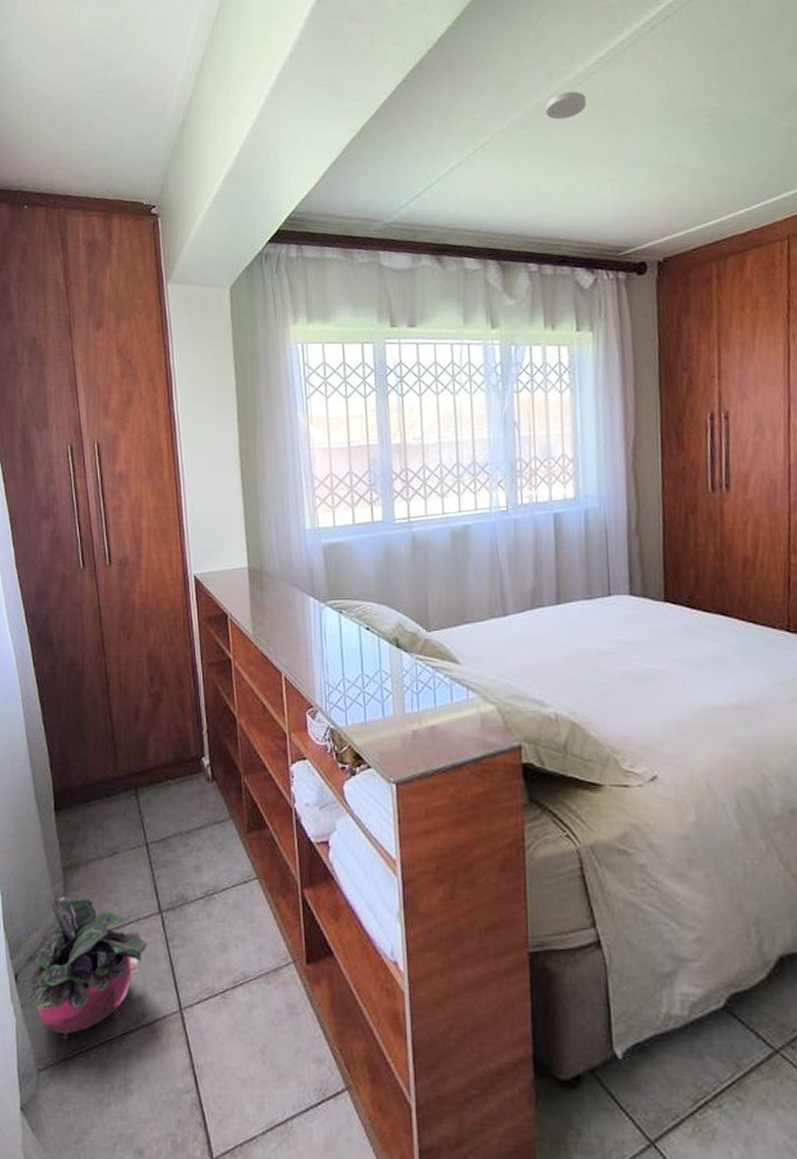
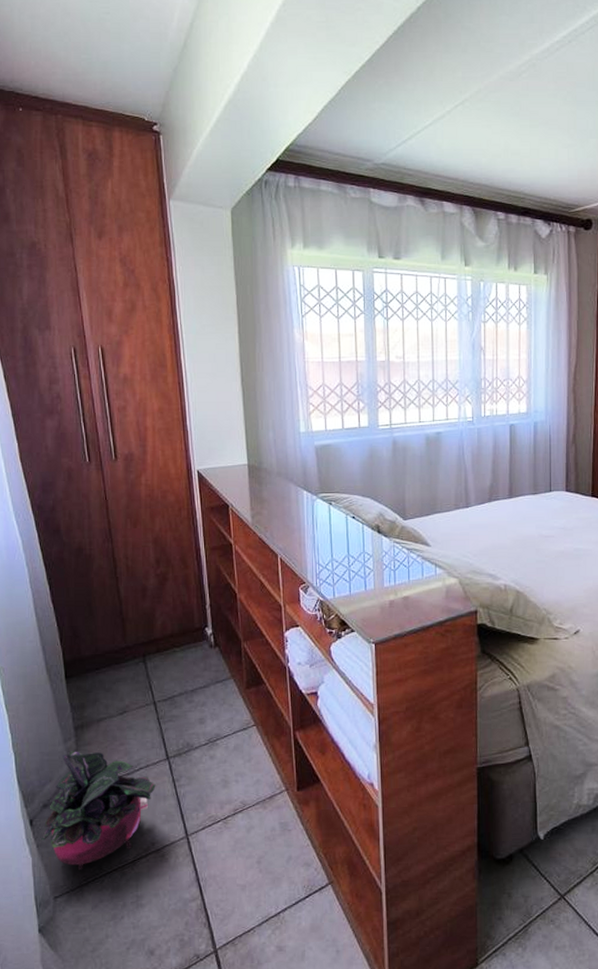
smoke detector: present [545,91,587,120] -> none [517,63,551,87]

